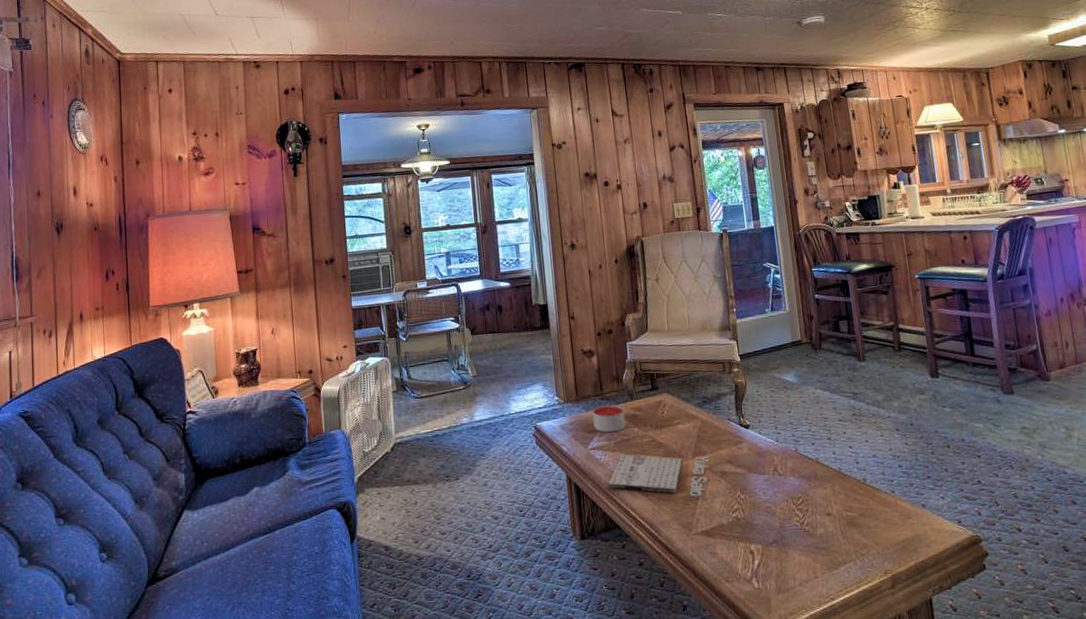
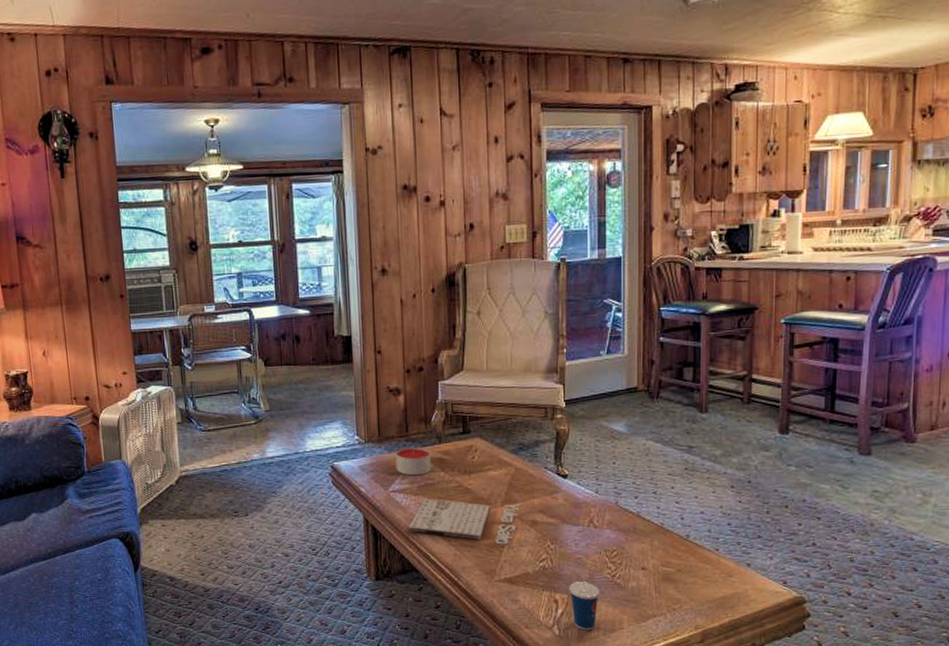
cup: none [762,521,792,581] -> present [569,572,601,630]

